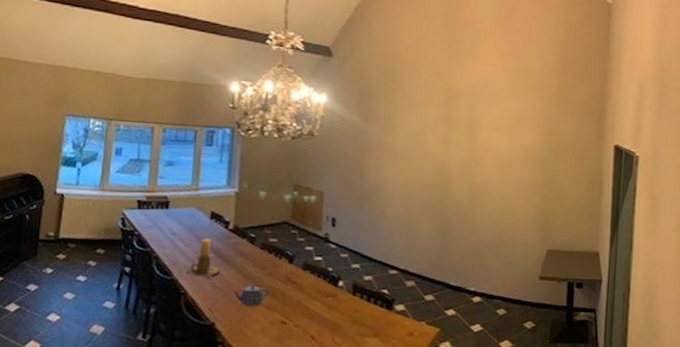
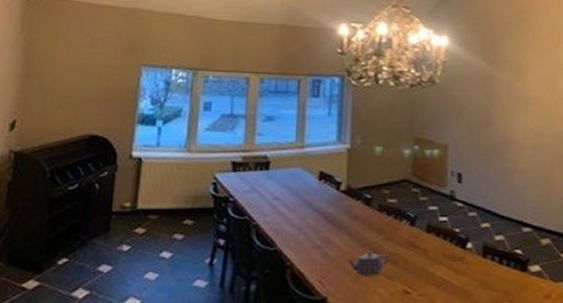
candle holder: present [187,238,220,277] -> none [293,202,332,246]

